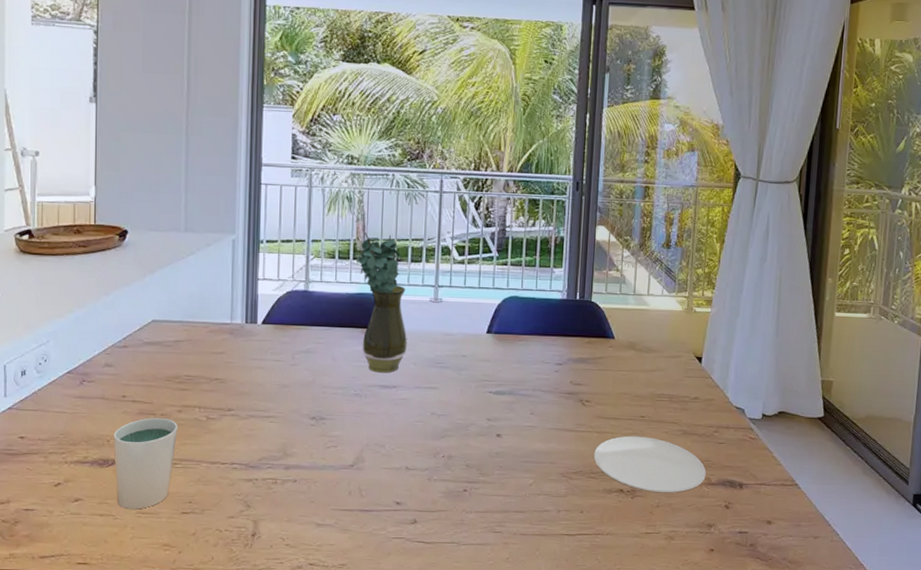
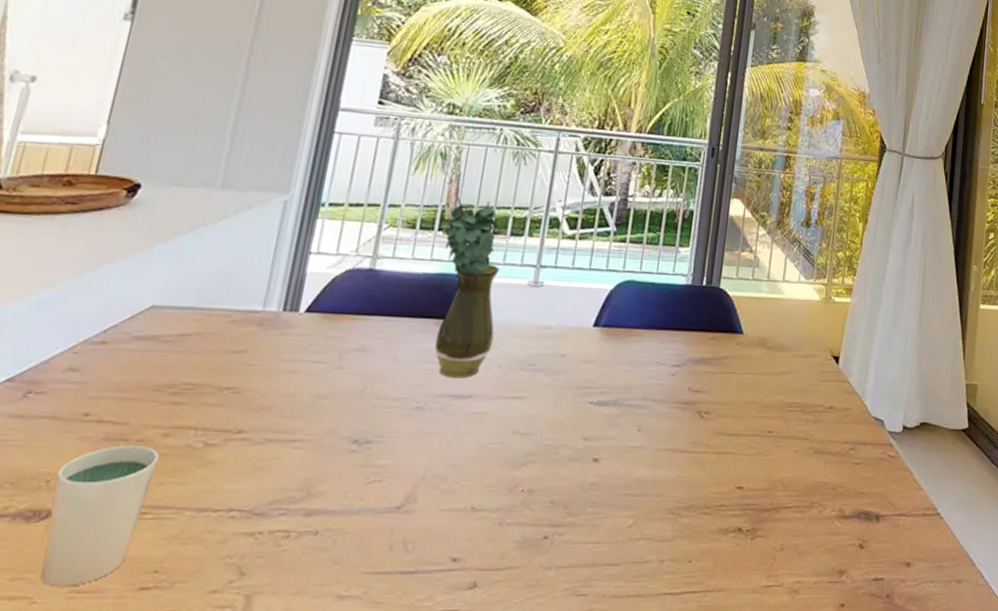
plate: present [594,435,706,494] -> none [709,456,839,533]

